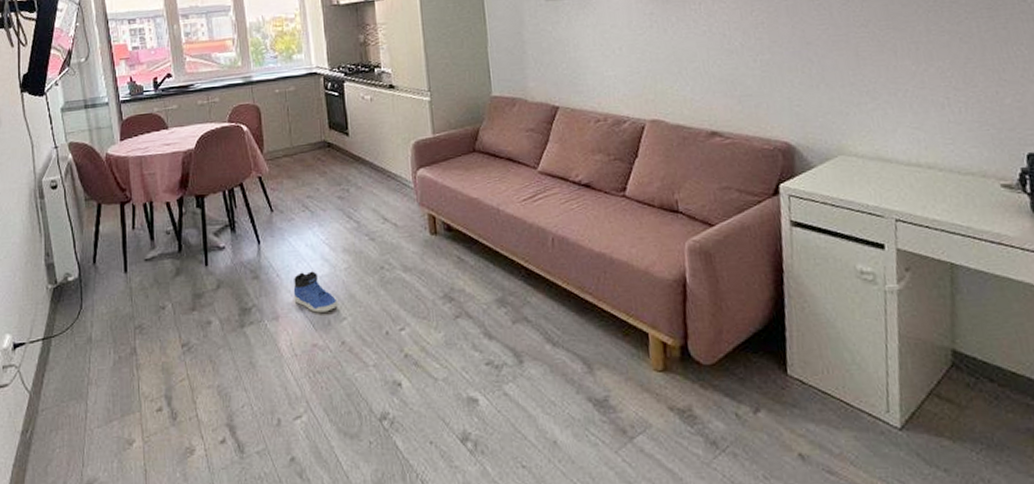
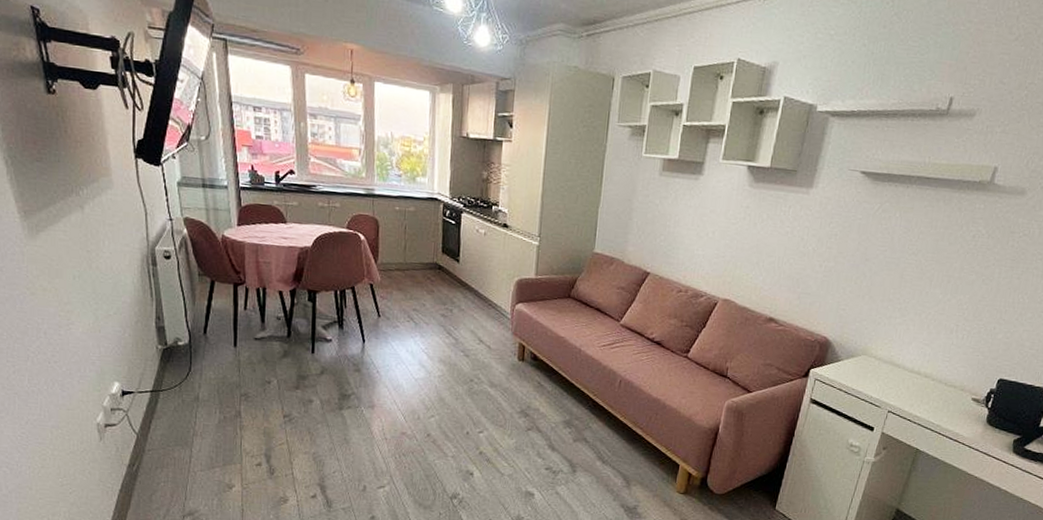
sneaker: present [293,271,338,313] -> none [390,372,429,409]

